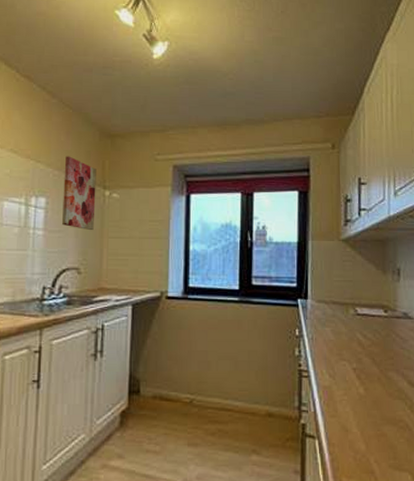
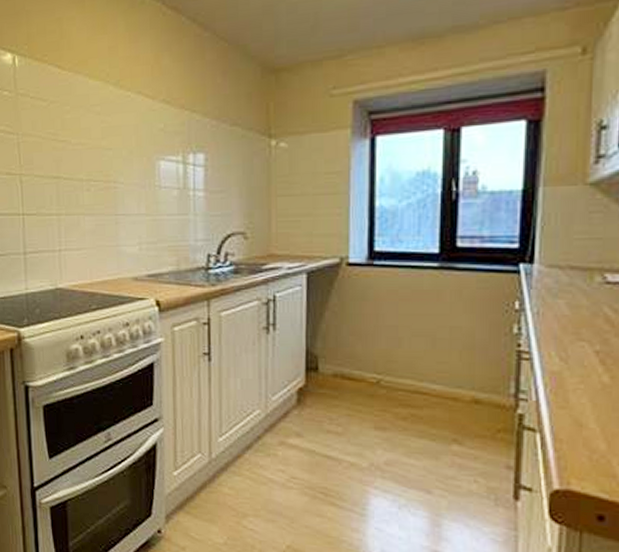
wall art: present [62,156,96,231] -> none [222,101,261,189]

